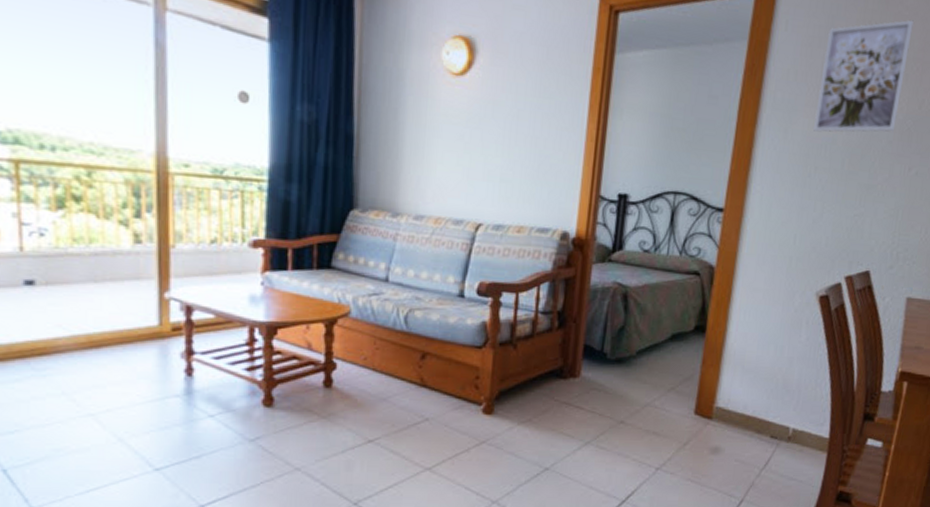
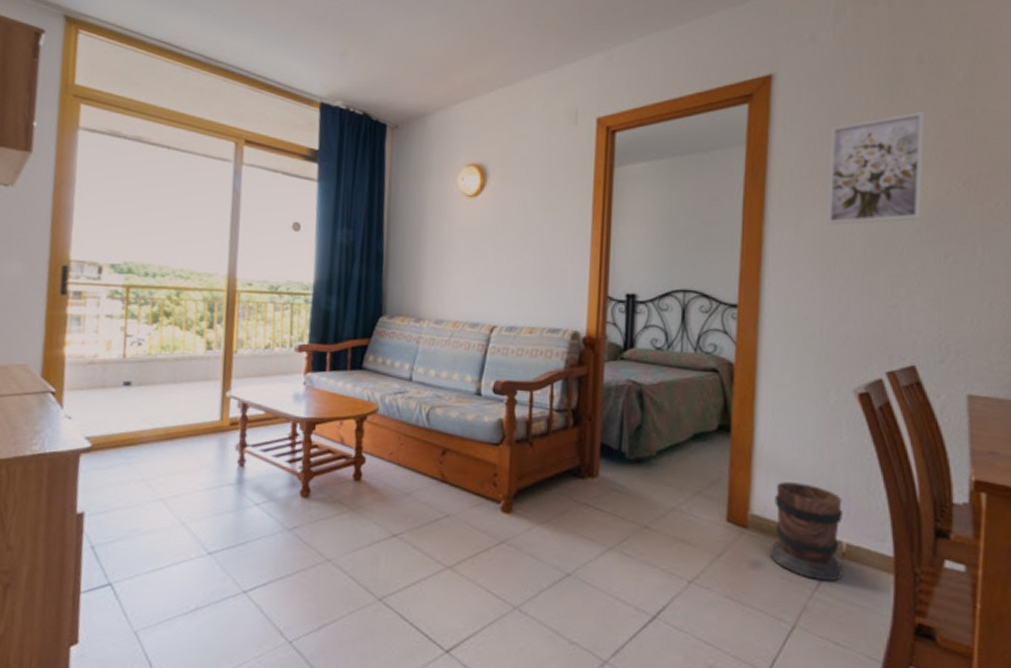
wooden barrel: none [729,377,794,462] -> present [770,482,843,582]

